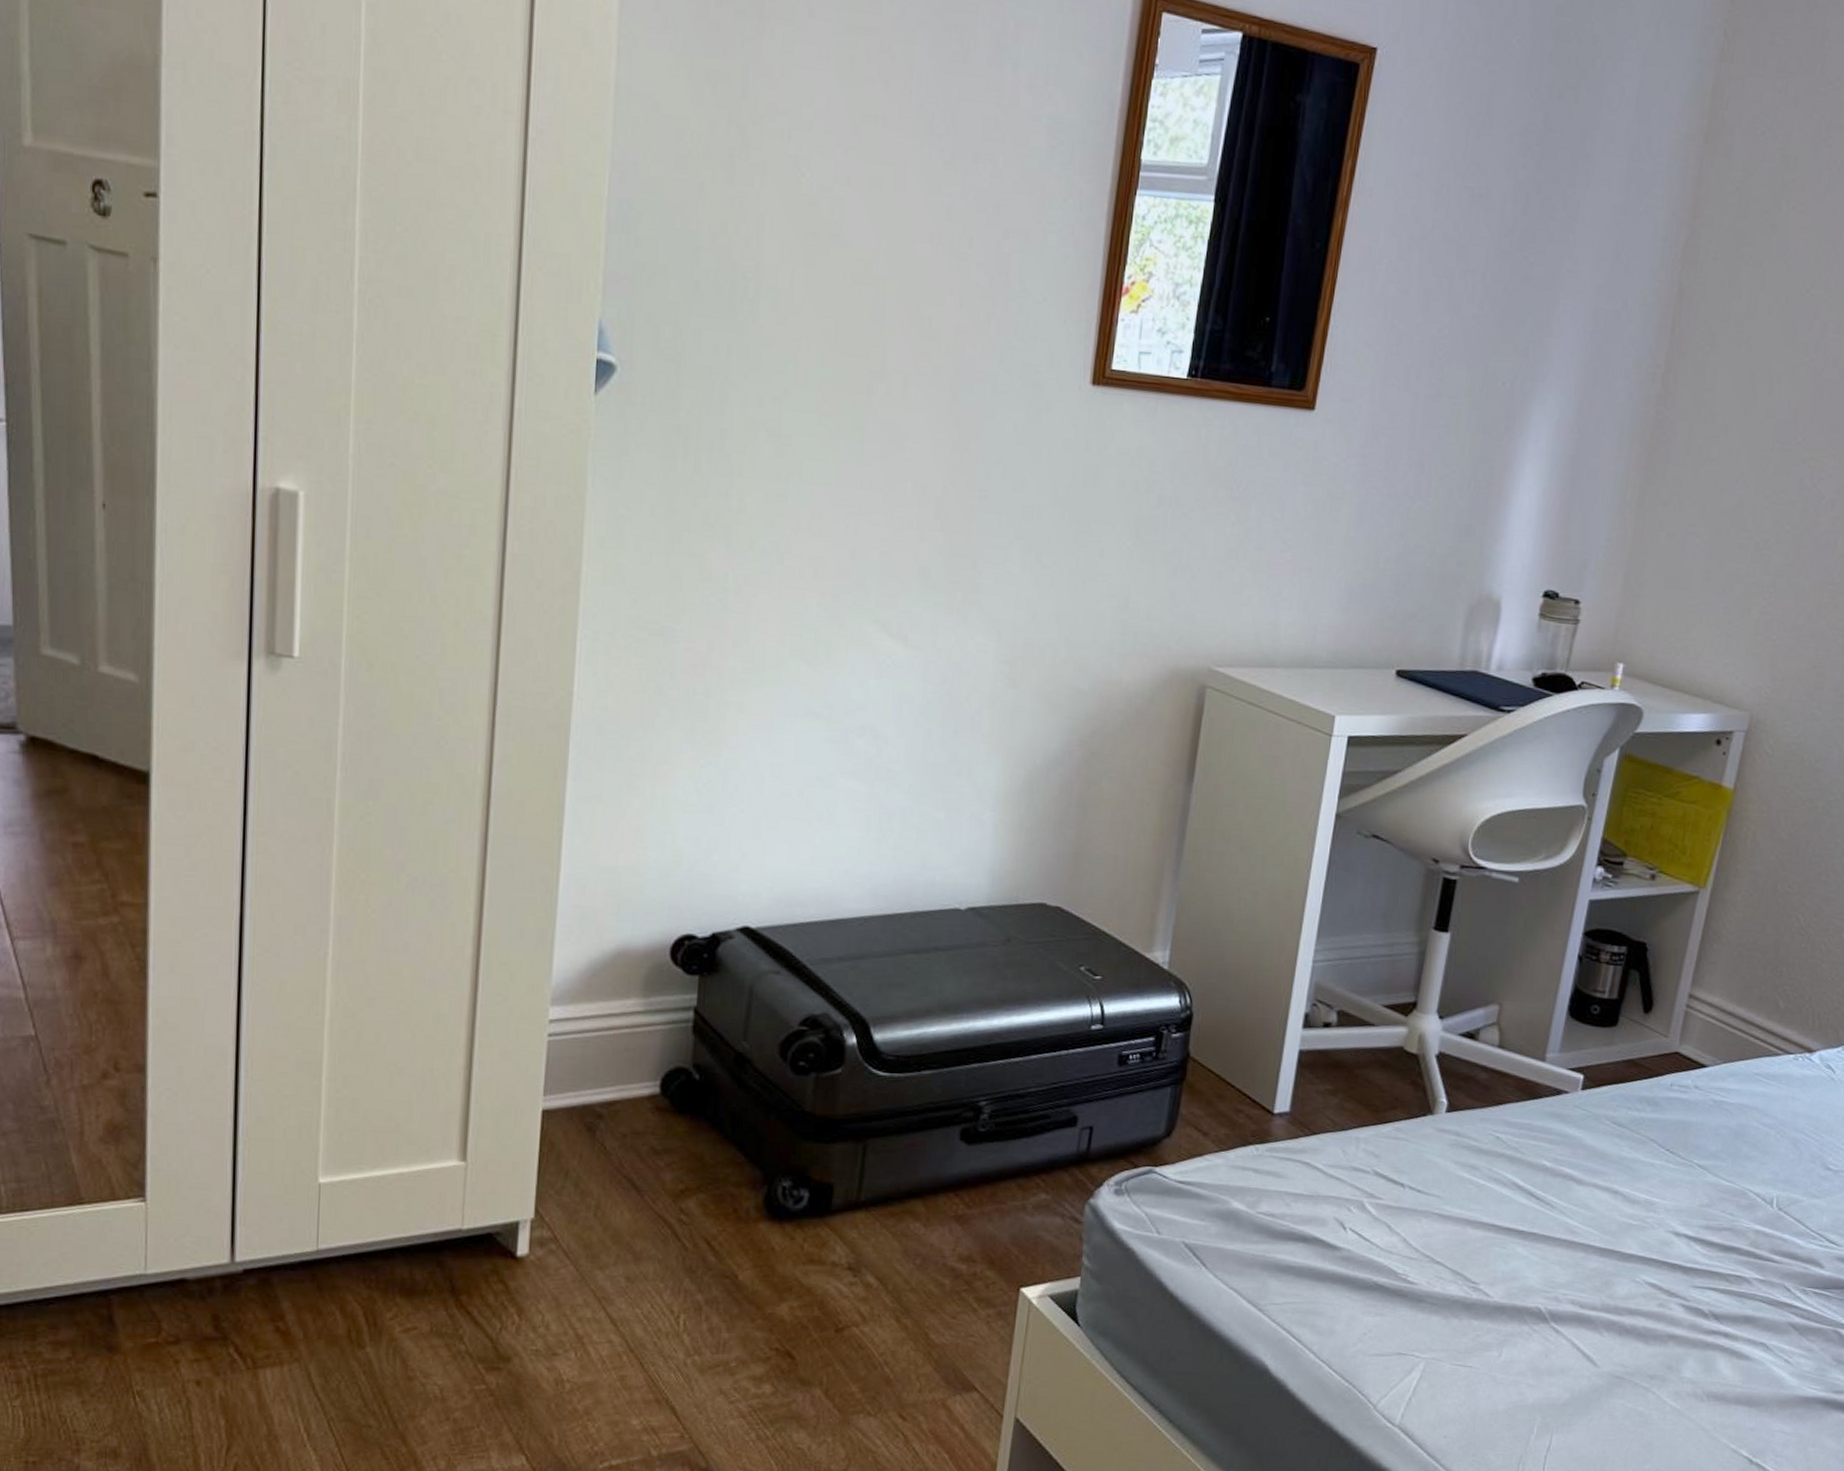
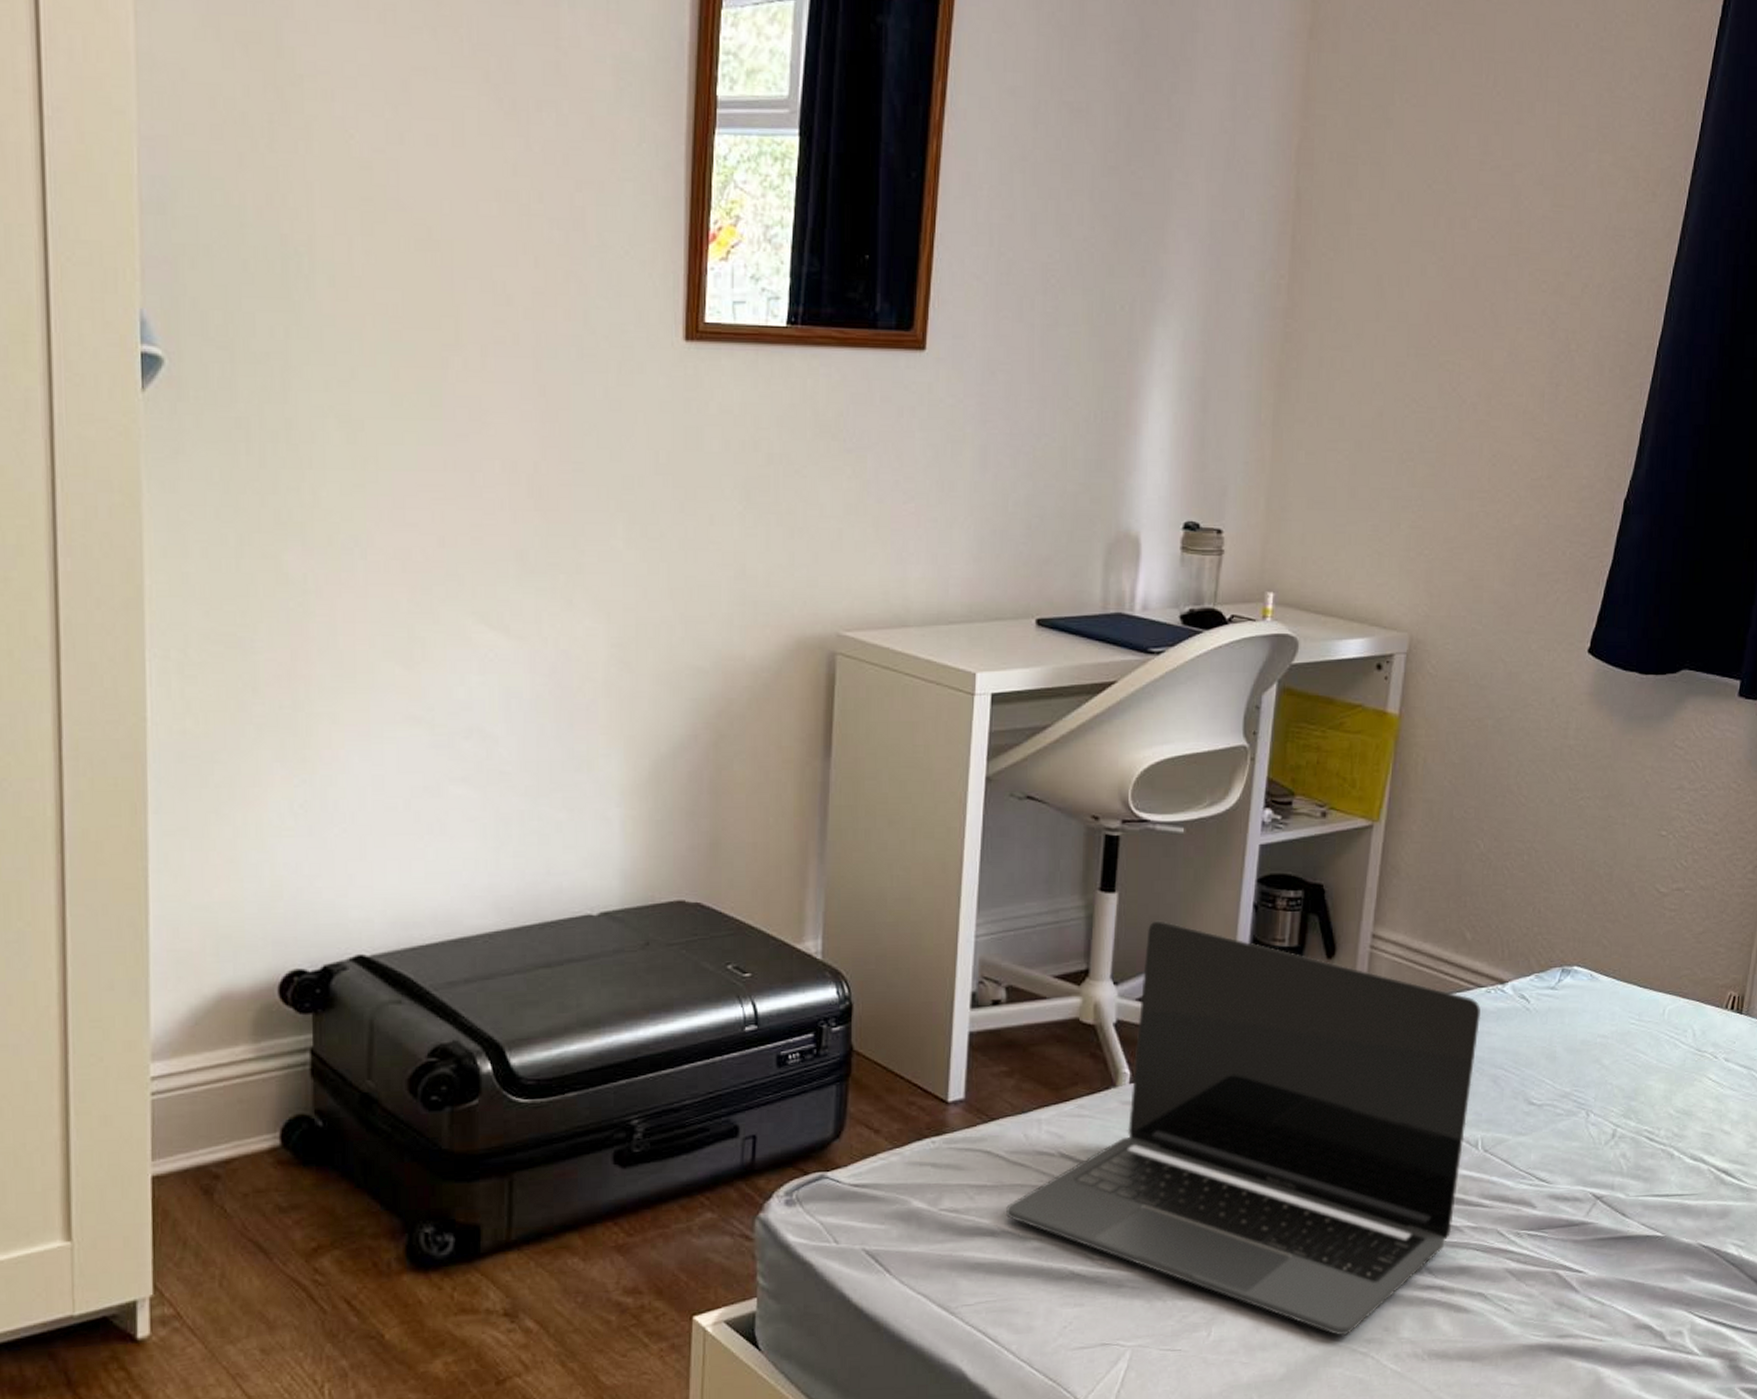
laptop: none [1319,962,1787,1370] -> present [1006,920,1481,1336]

